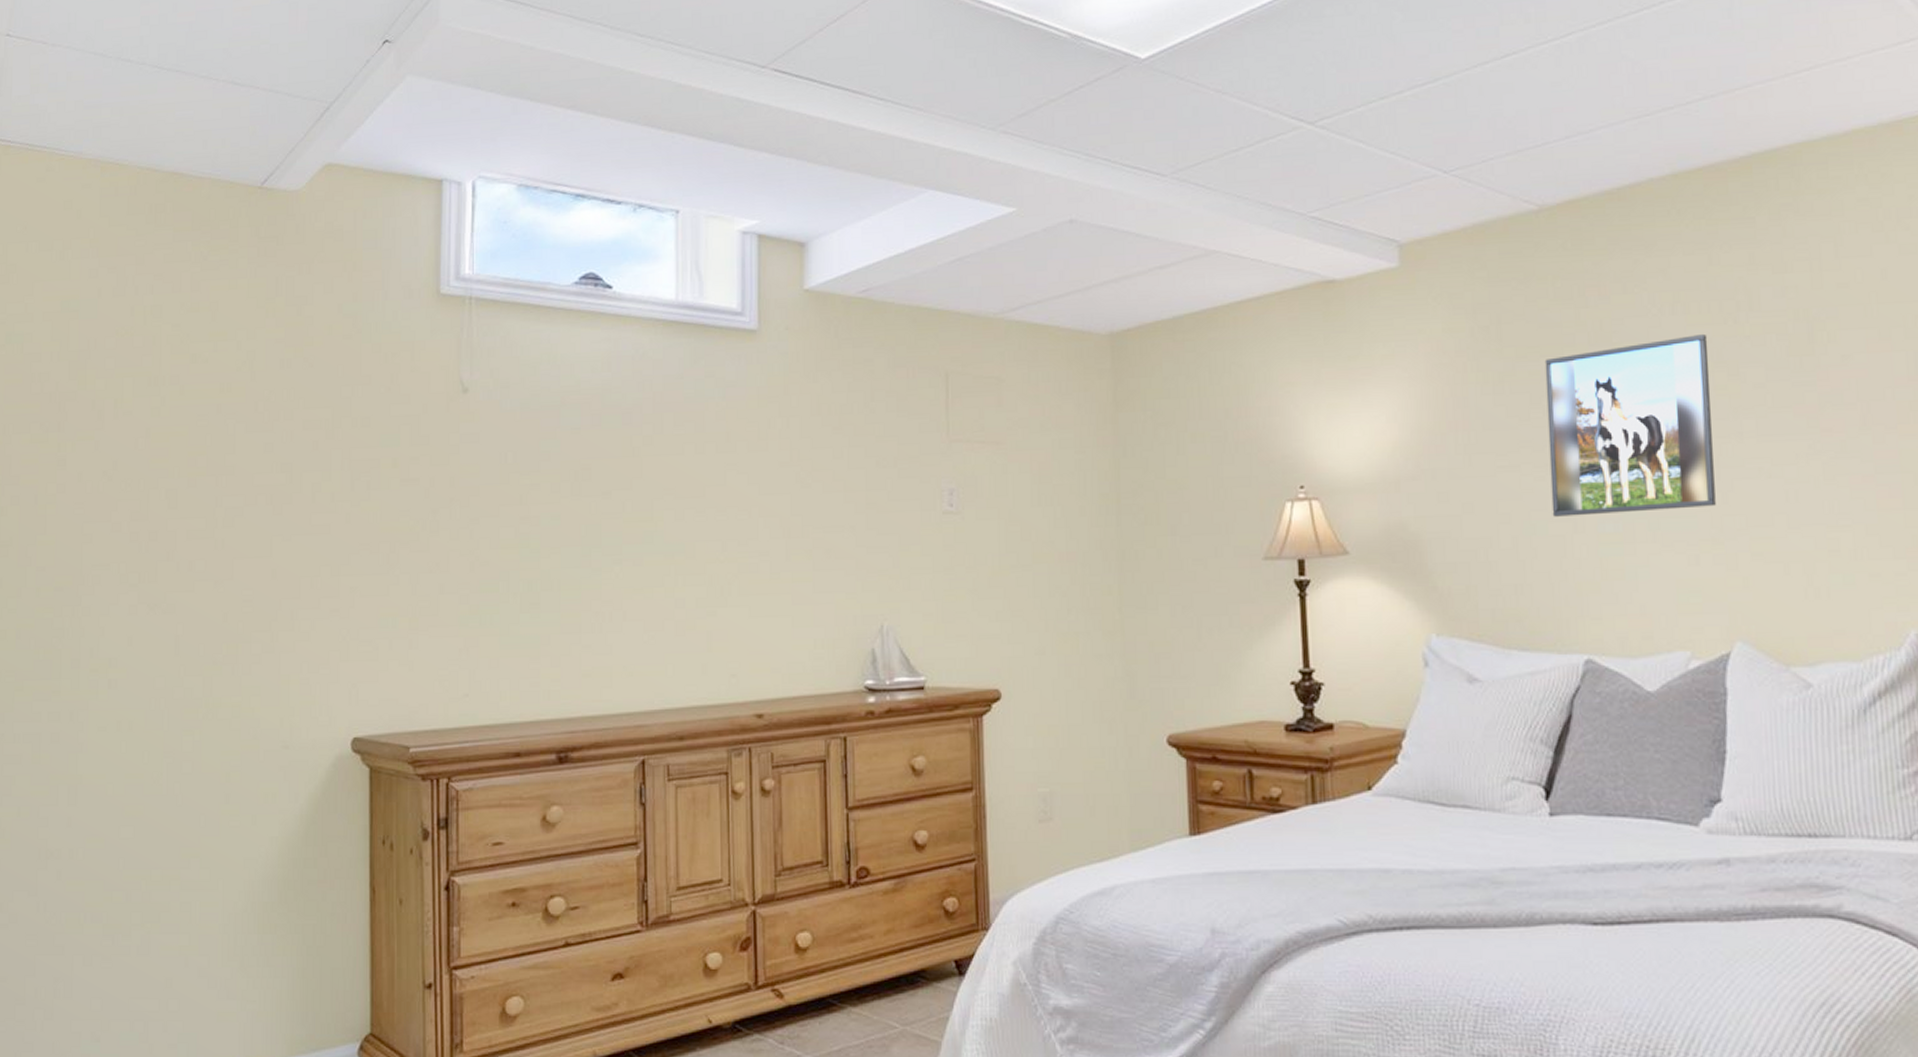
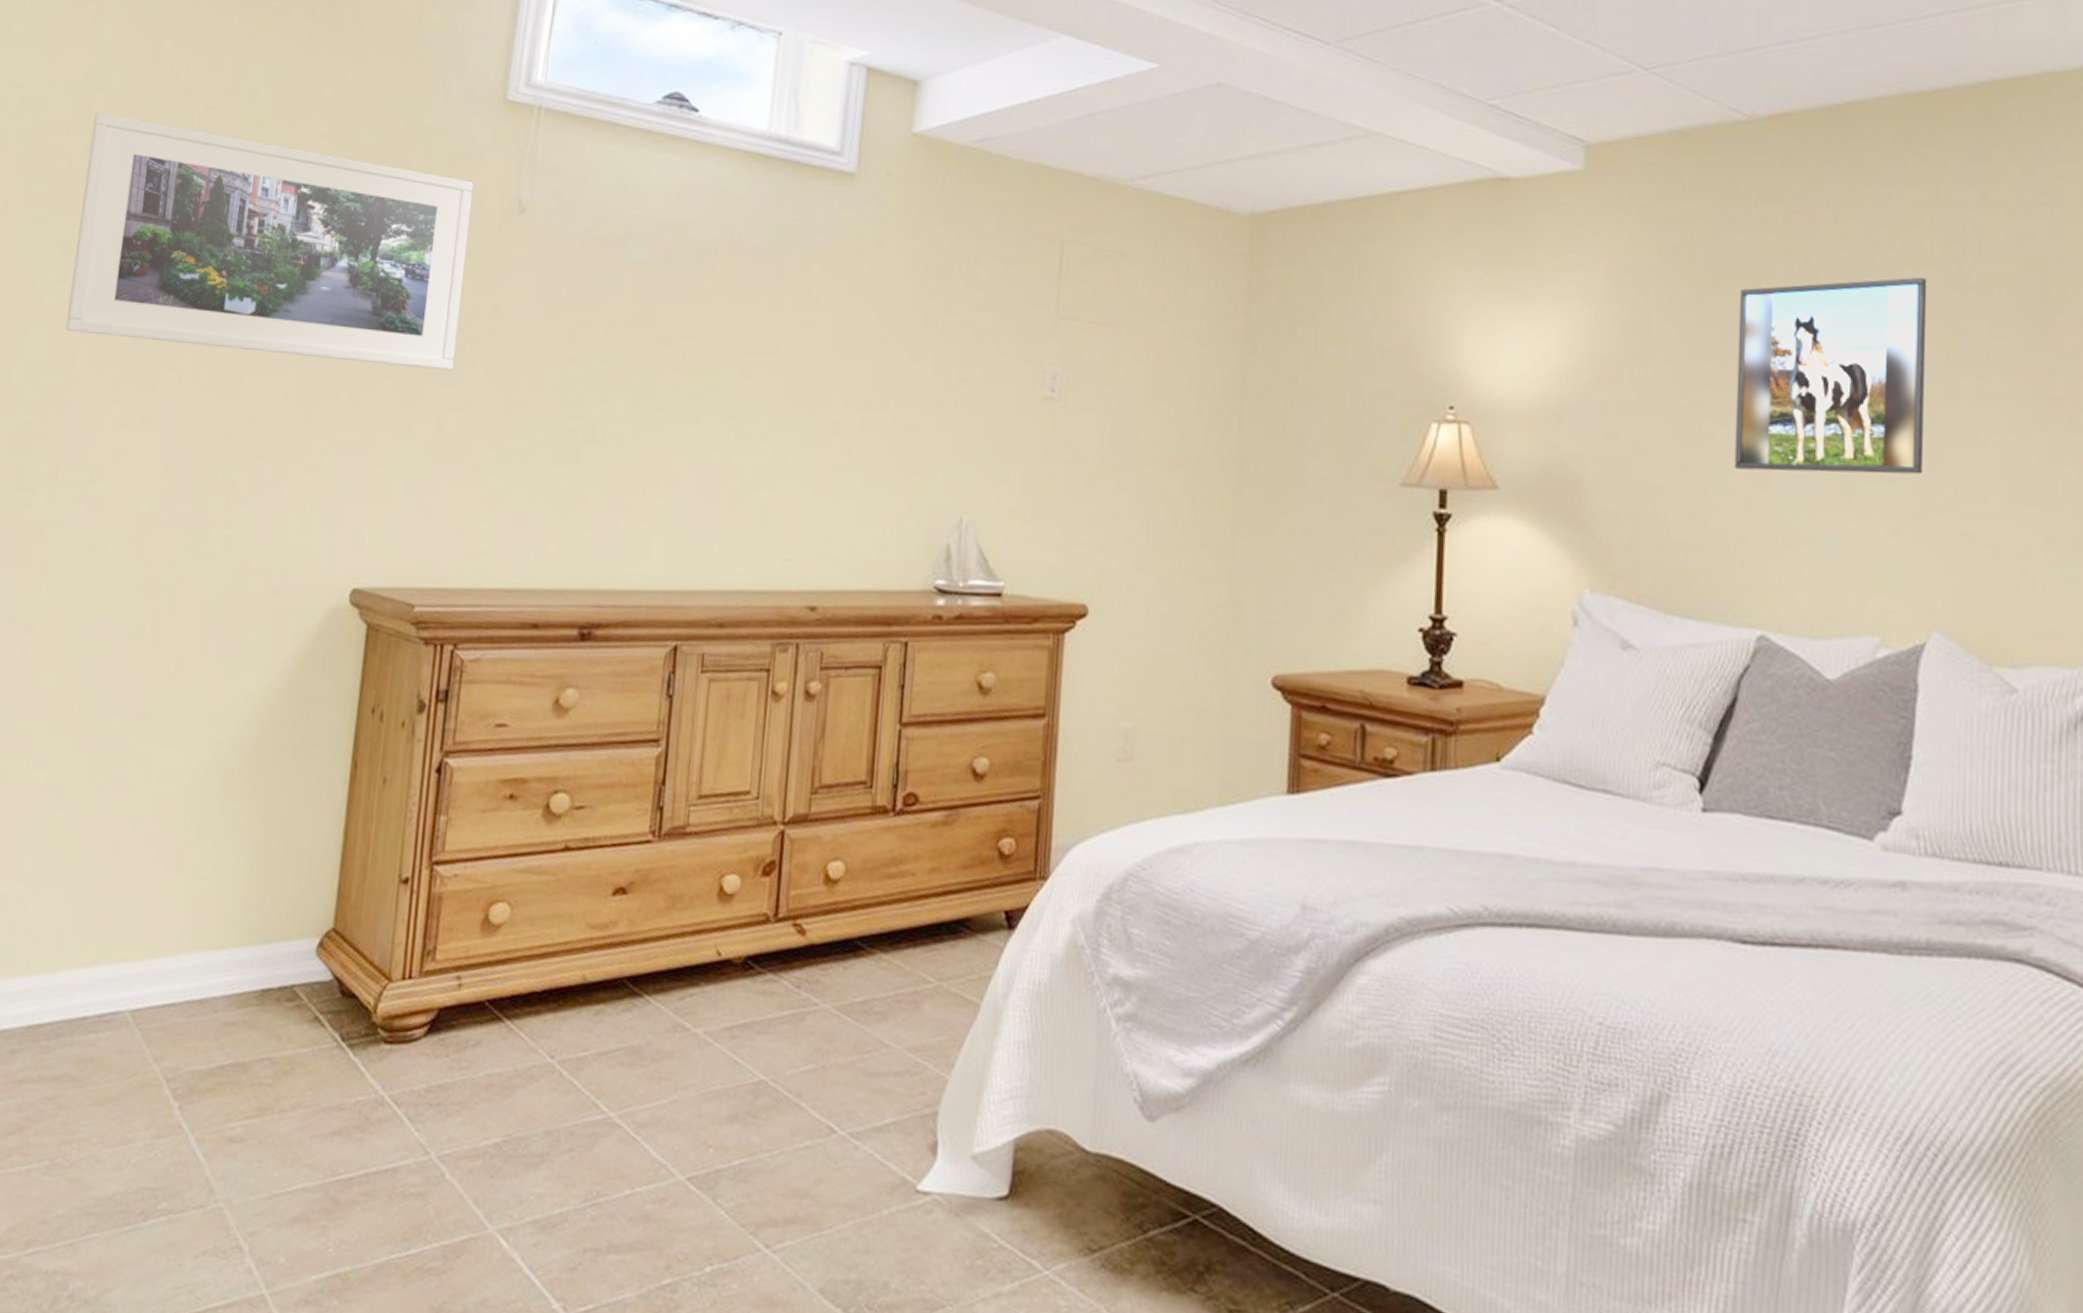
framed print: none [70,338,420,539] -> present [65,112,474,371]

